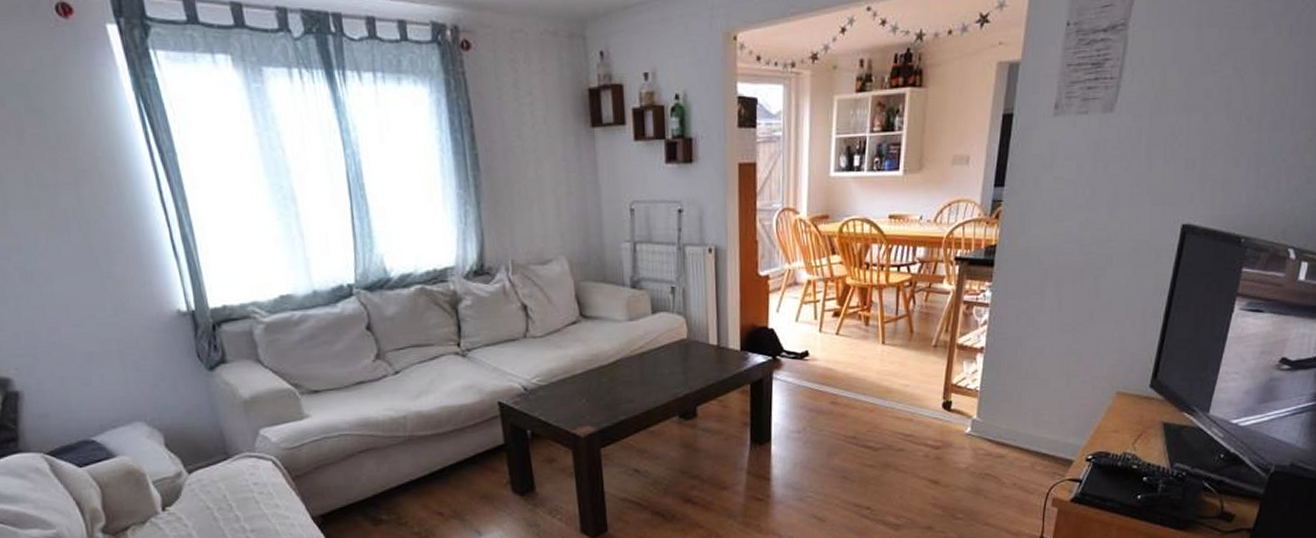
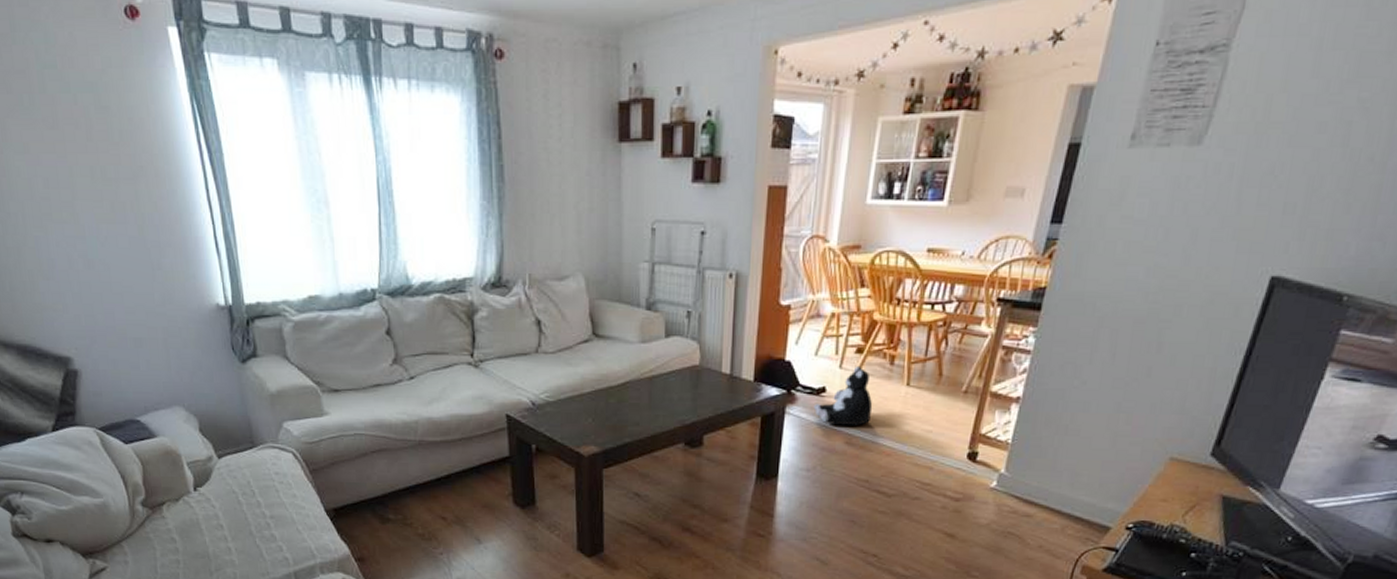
plush toy: none [798,328,853,387] -> present [813,365,873,426]

